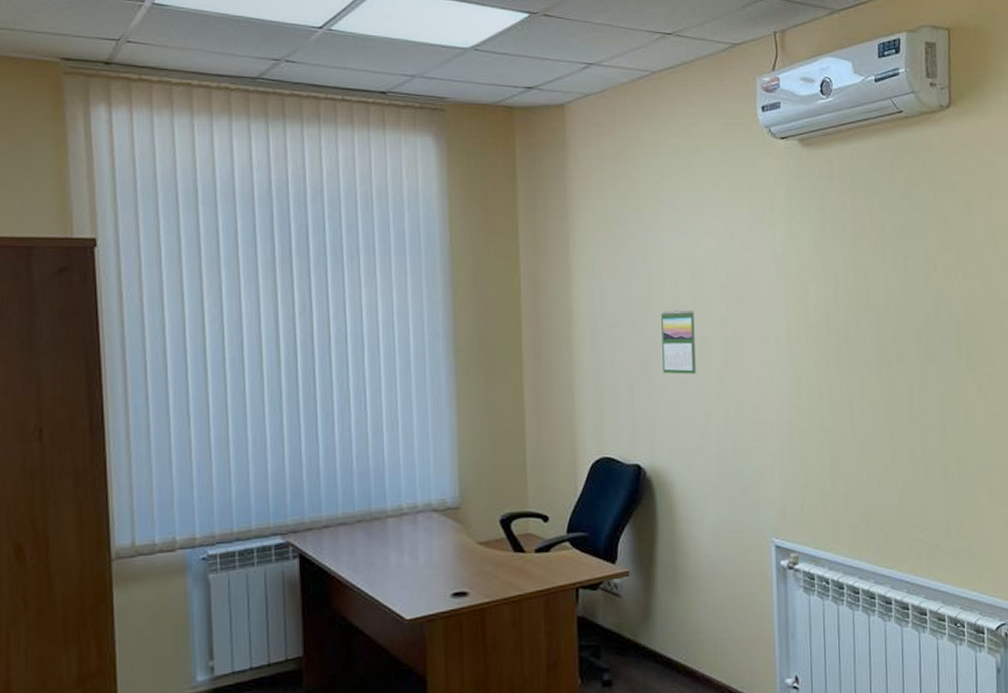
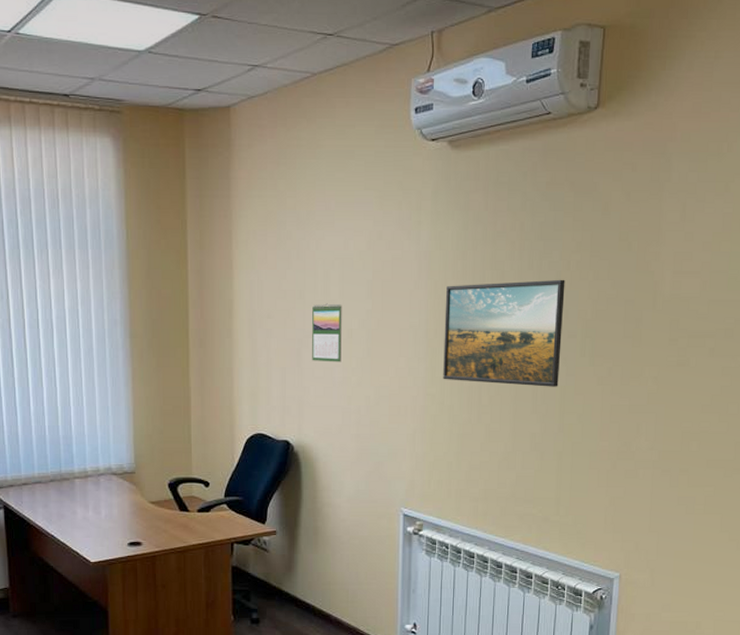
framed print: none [806,280,936,396] -> present [443,279,565,387]

